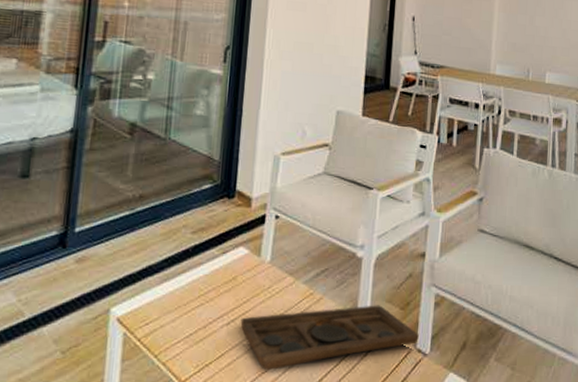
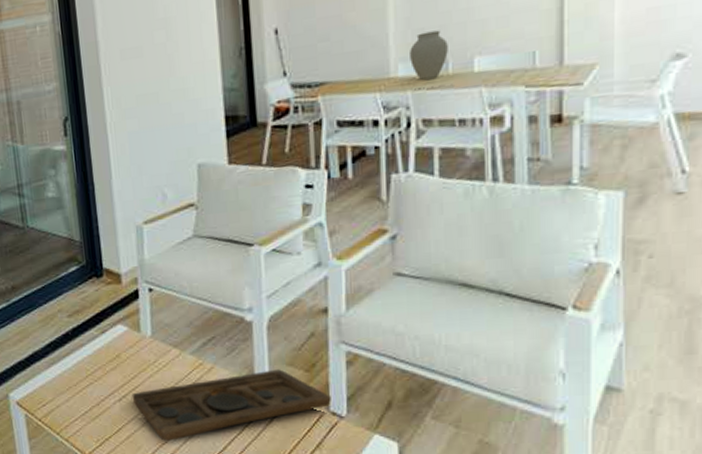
vase: none [505,46,530,82] -> present [410,30,448,81]

